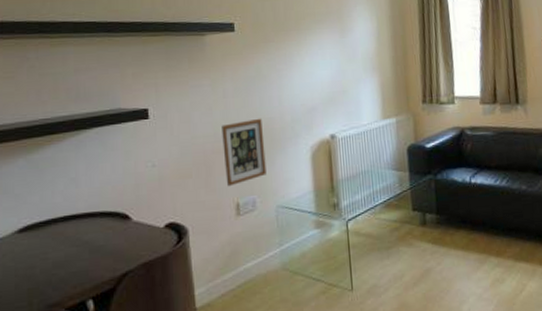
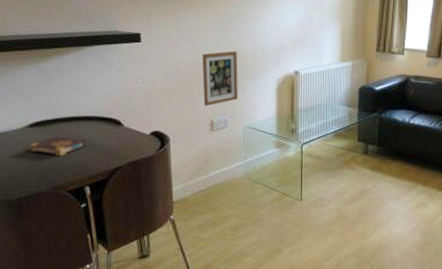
book: none [18,240,87,266] -> present [29,136,86,157]

